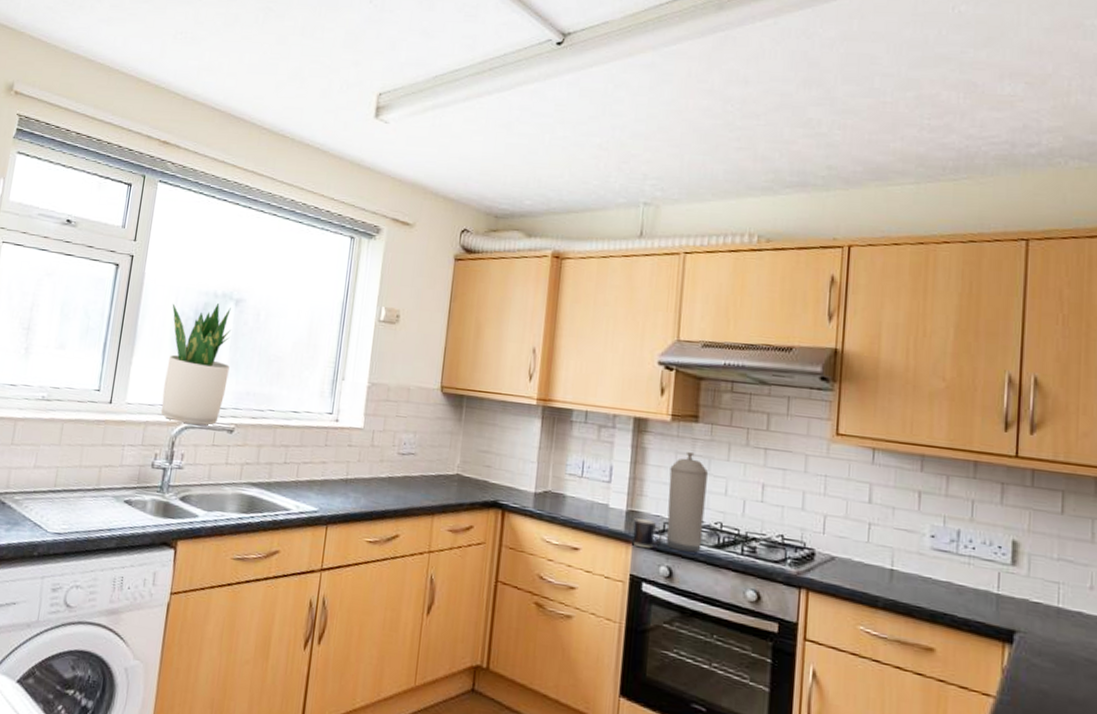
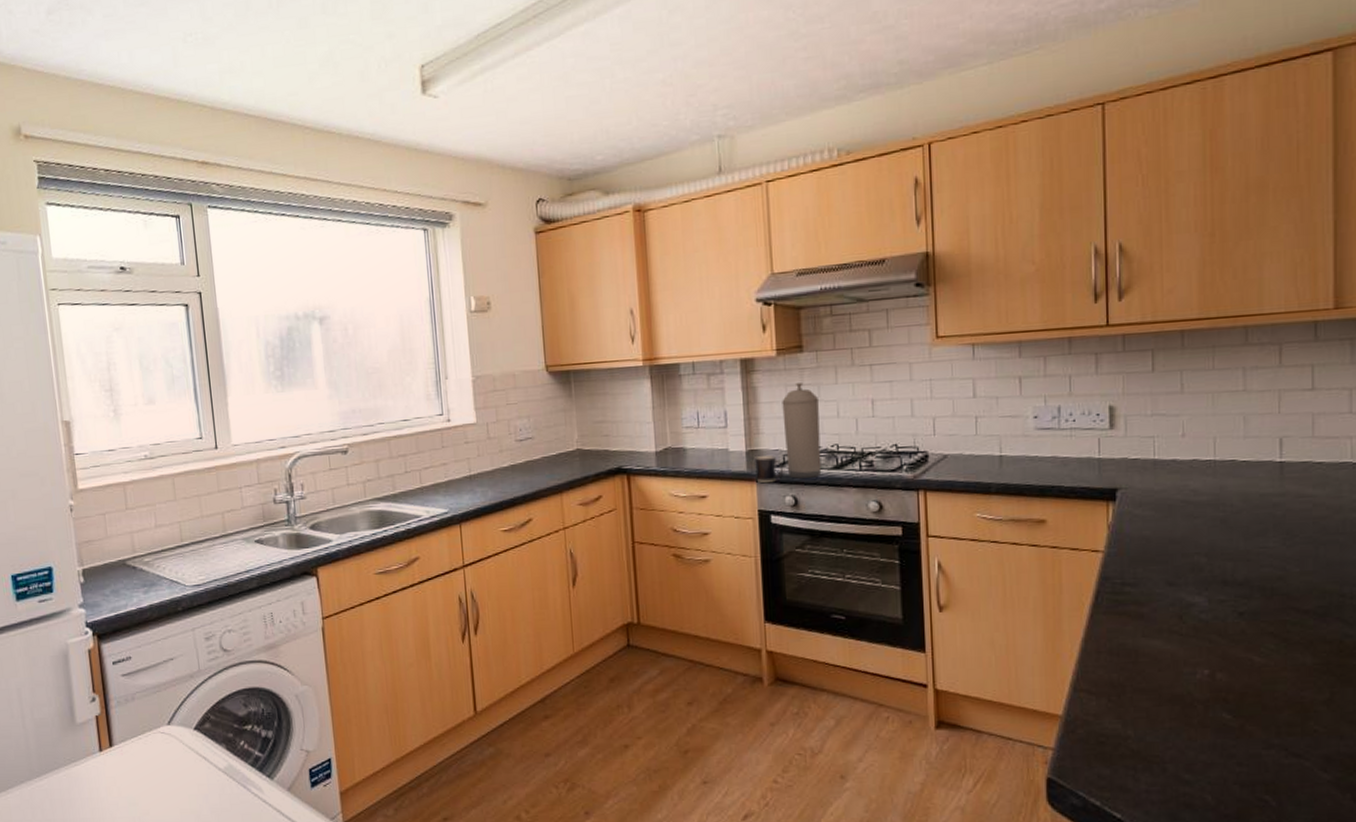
planter: present [160,303,232,426] -> none [254,326,331,454]

